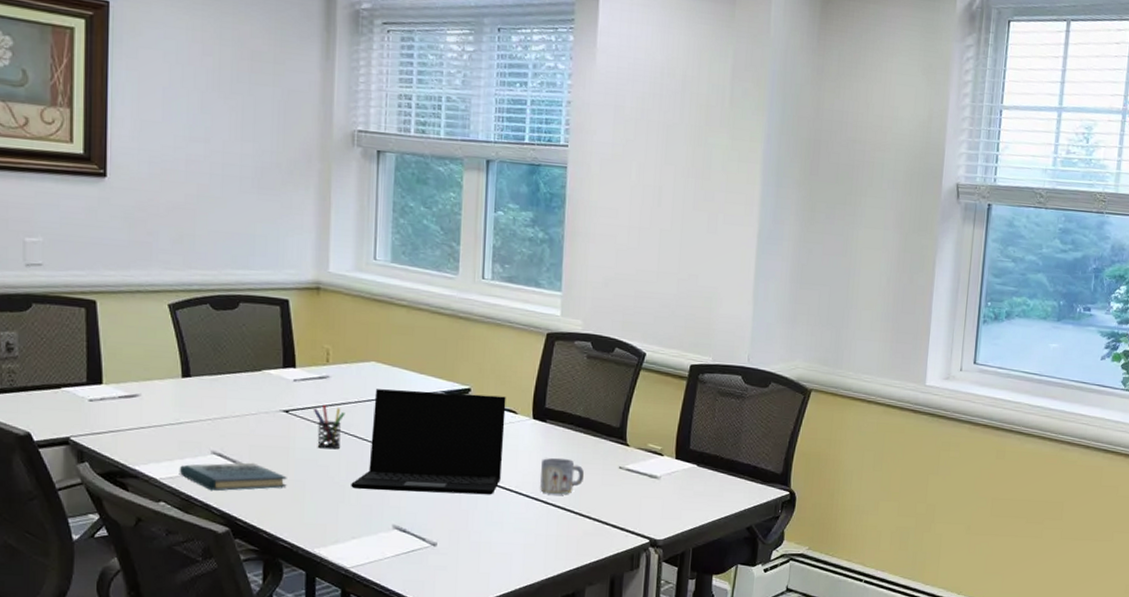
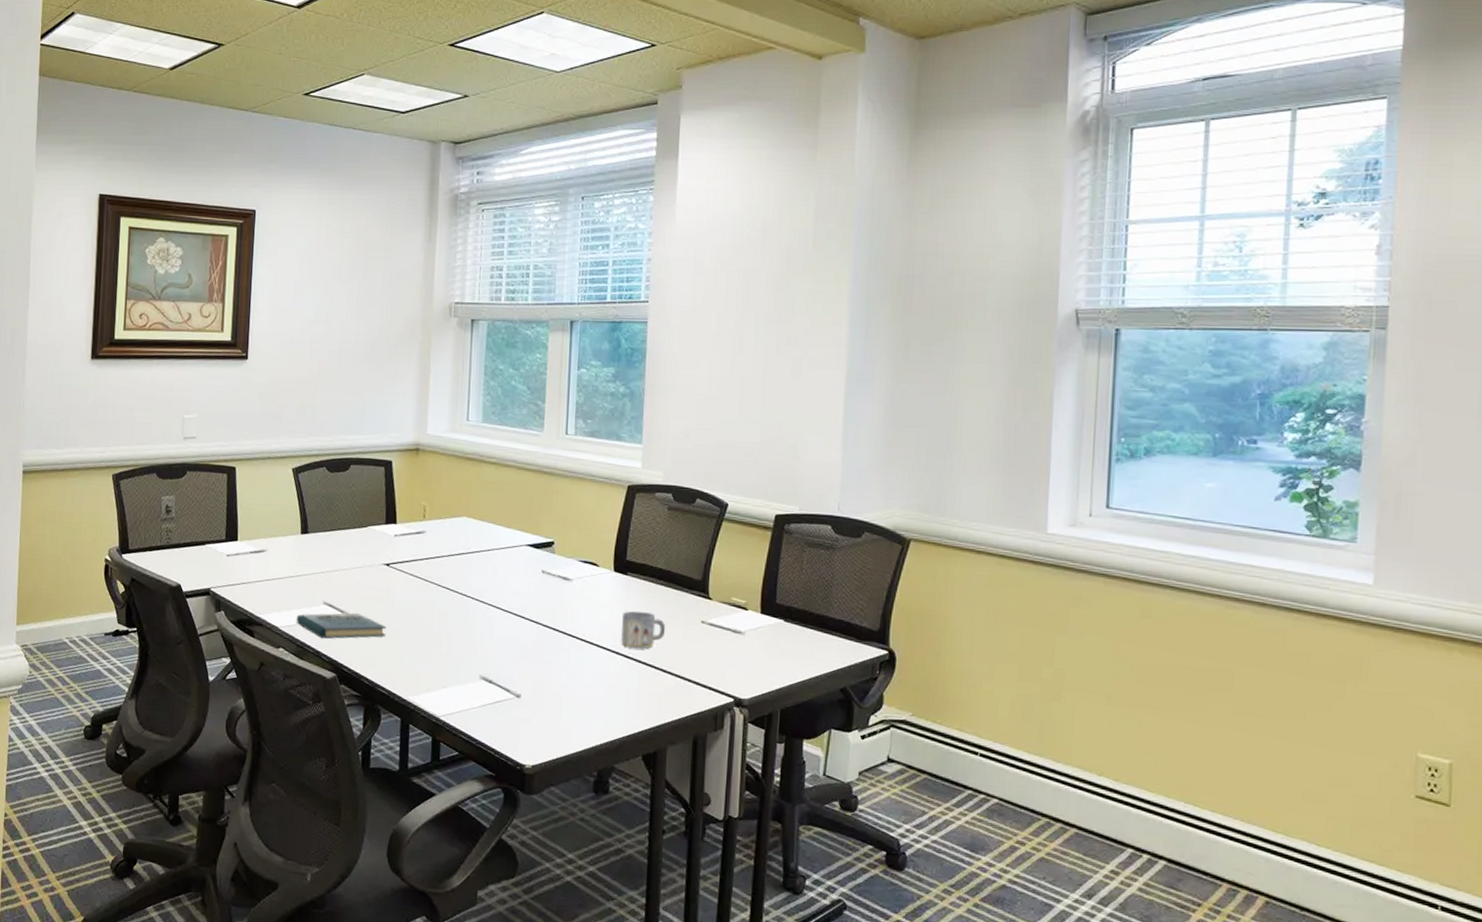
pen holder: present [313,404,345,449] -> none [410,558,439,601]
laptop: present [351,389,506,495] -> none [443,543,588,648]

